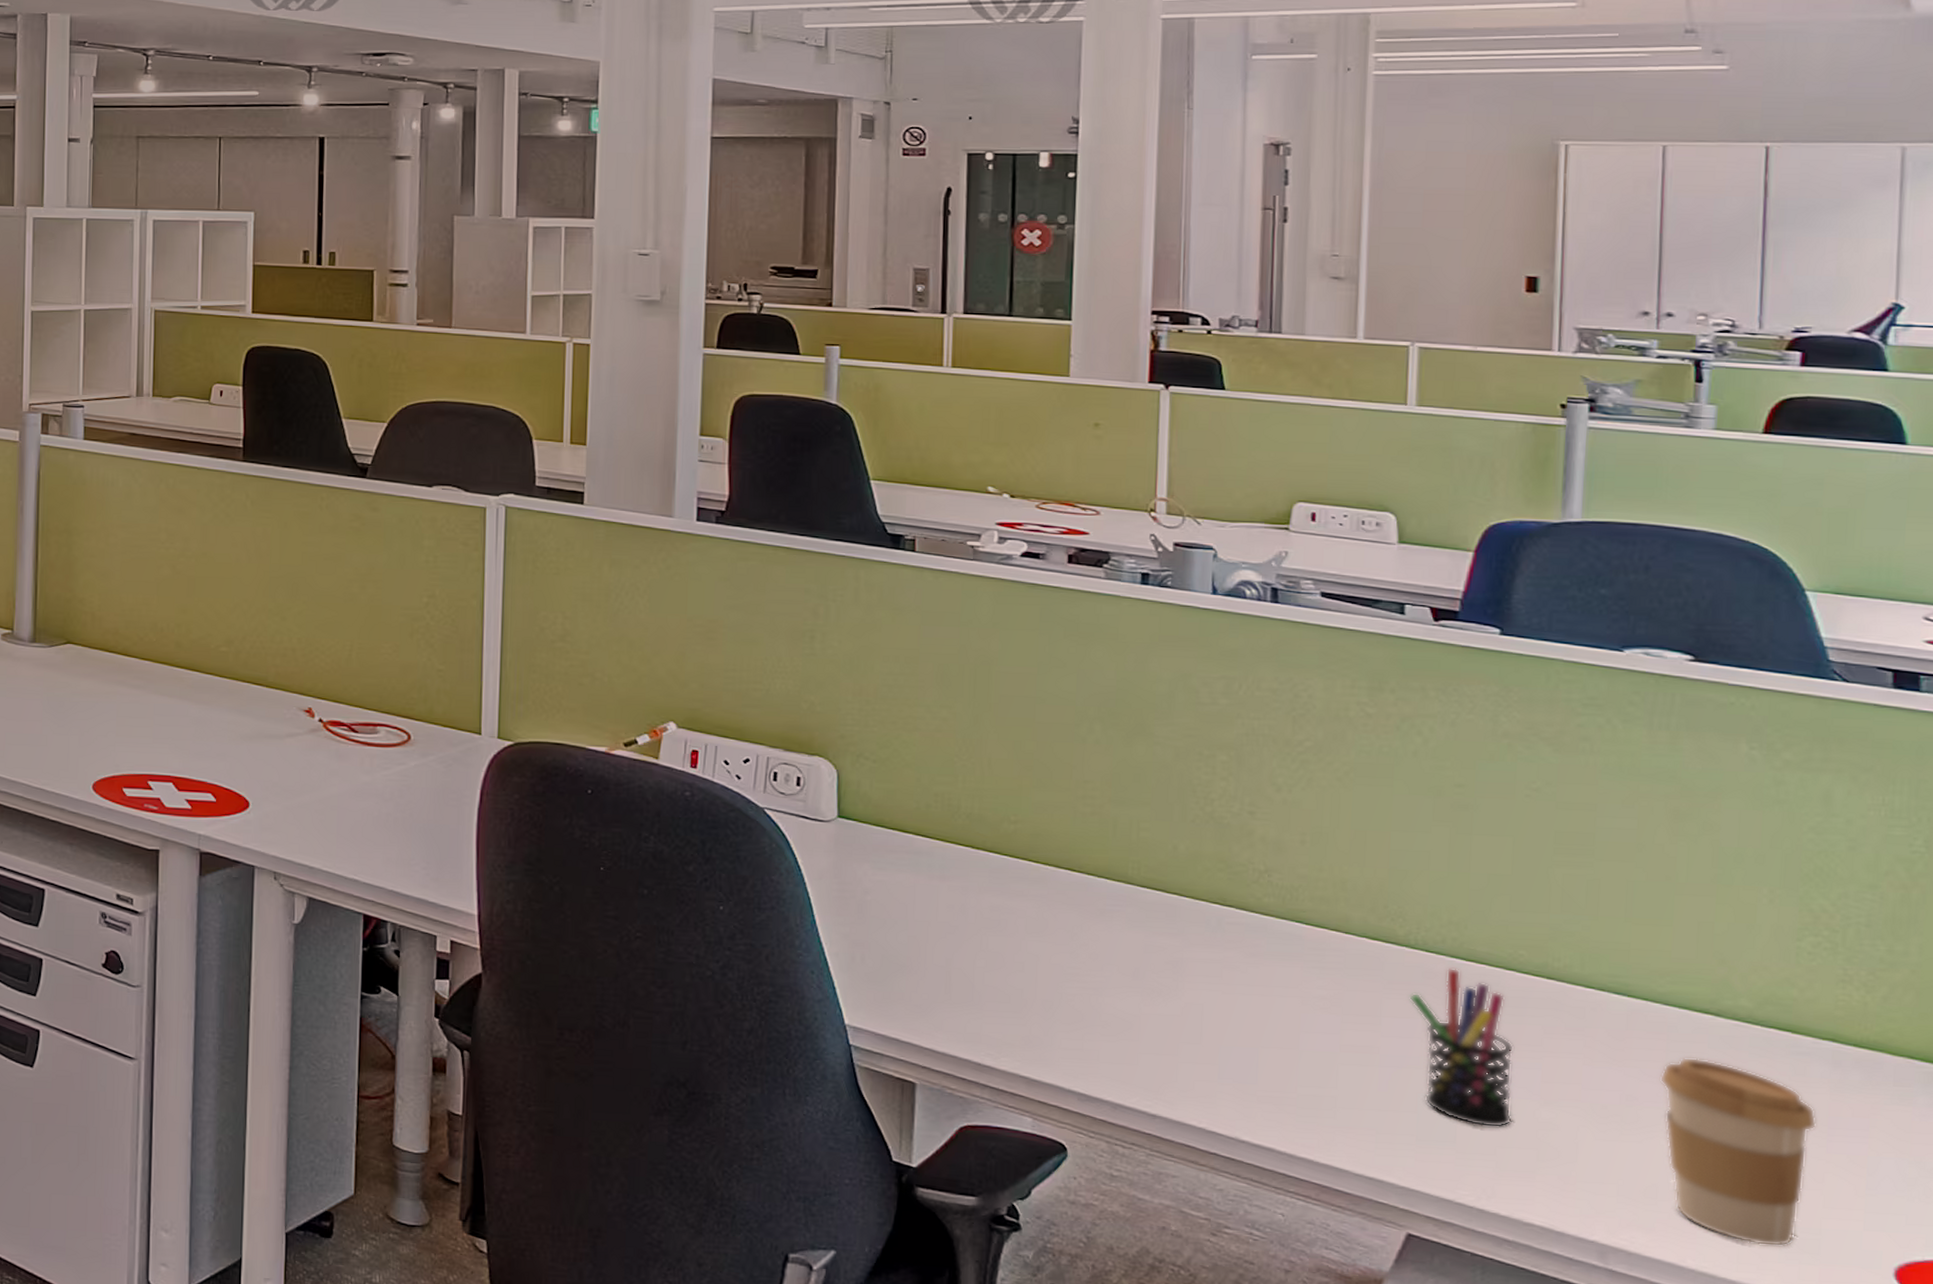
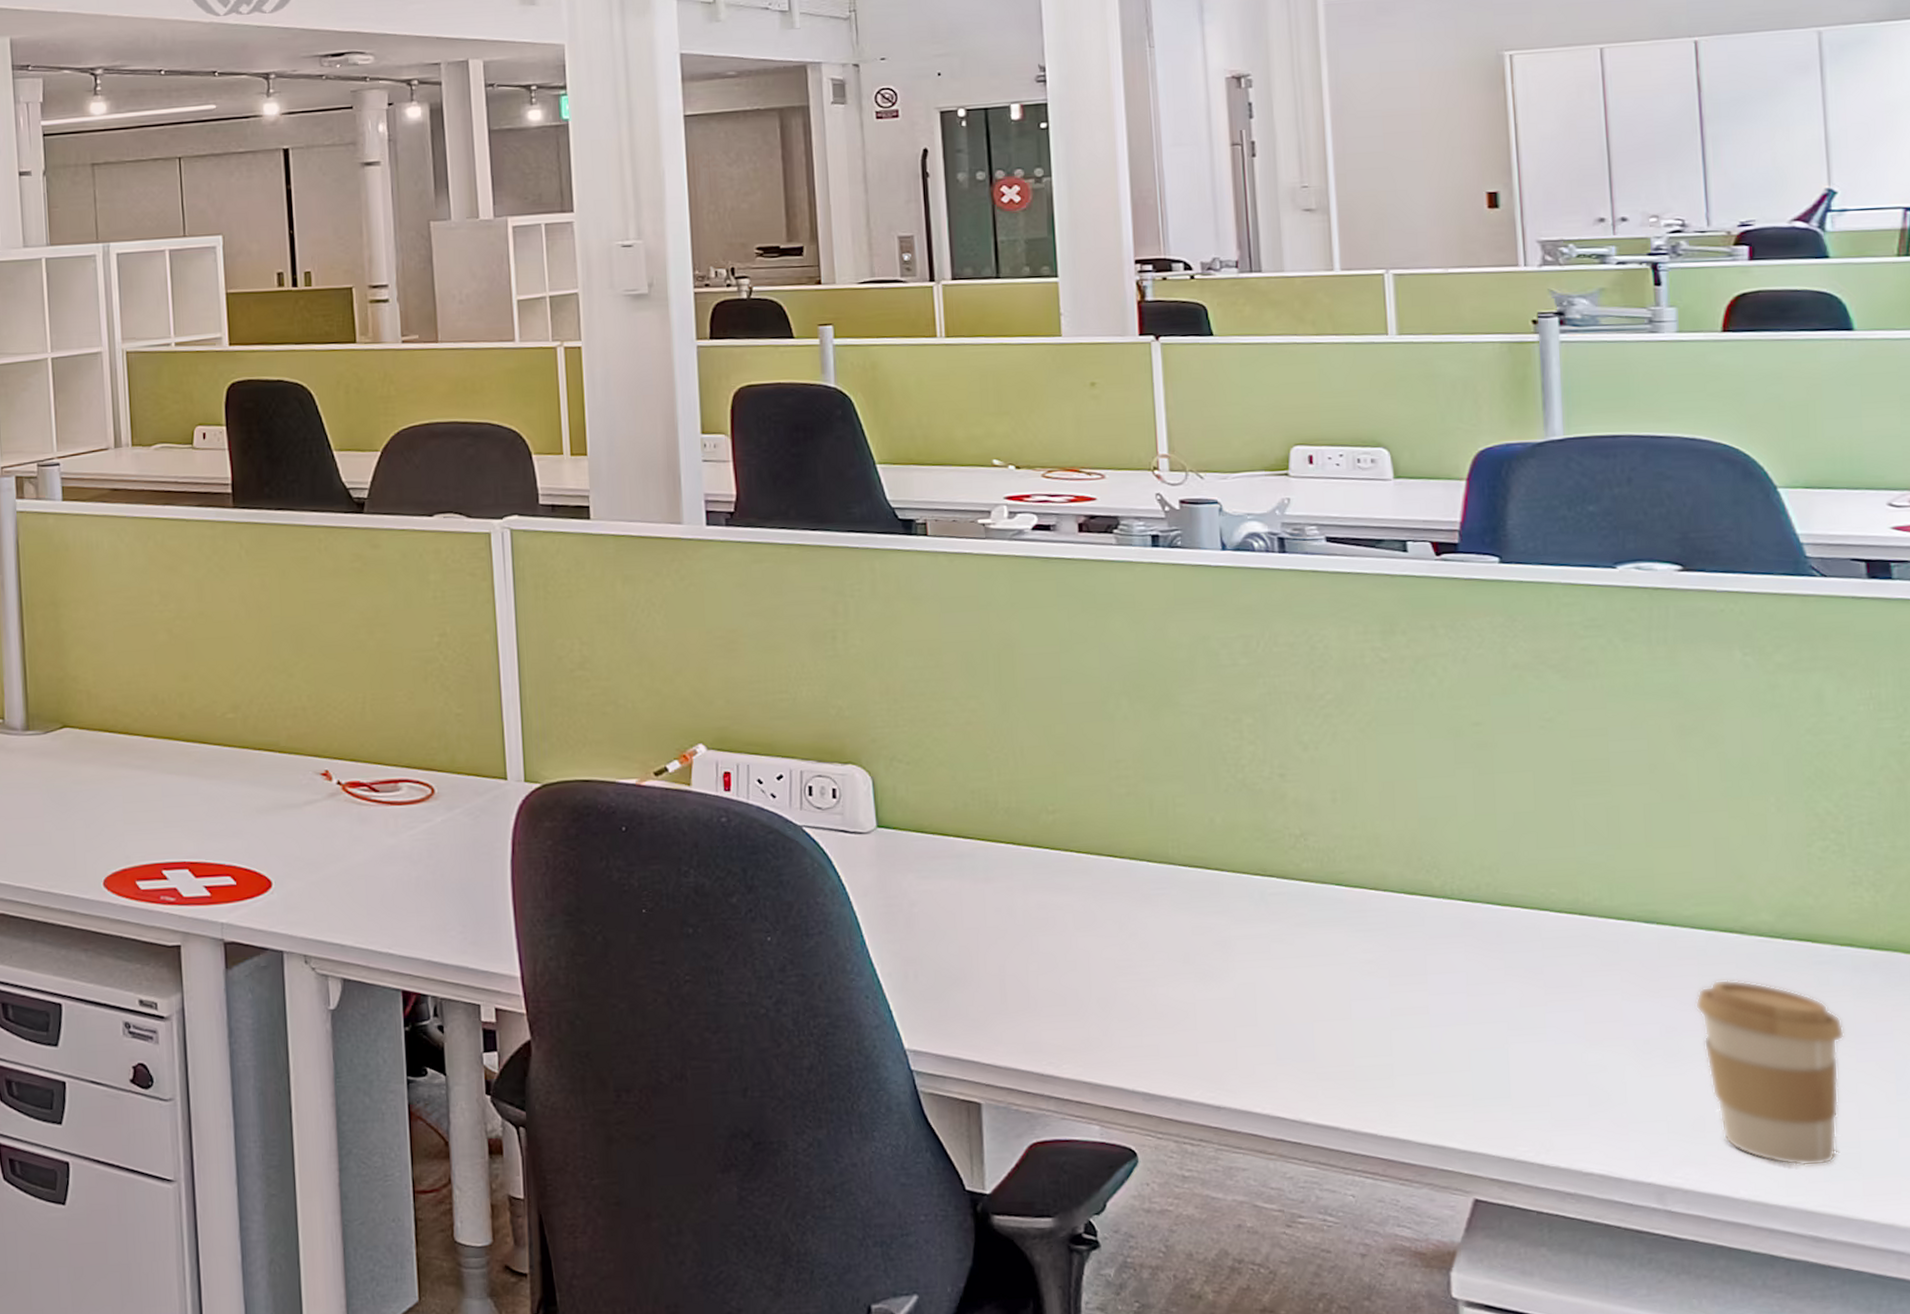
pen holder: present [1409,967,1513,1128] -> none [1451,914,1562,1078]

